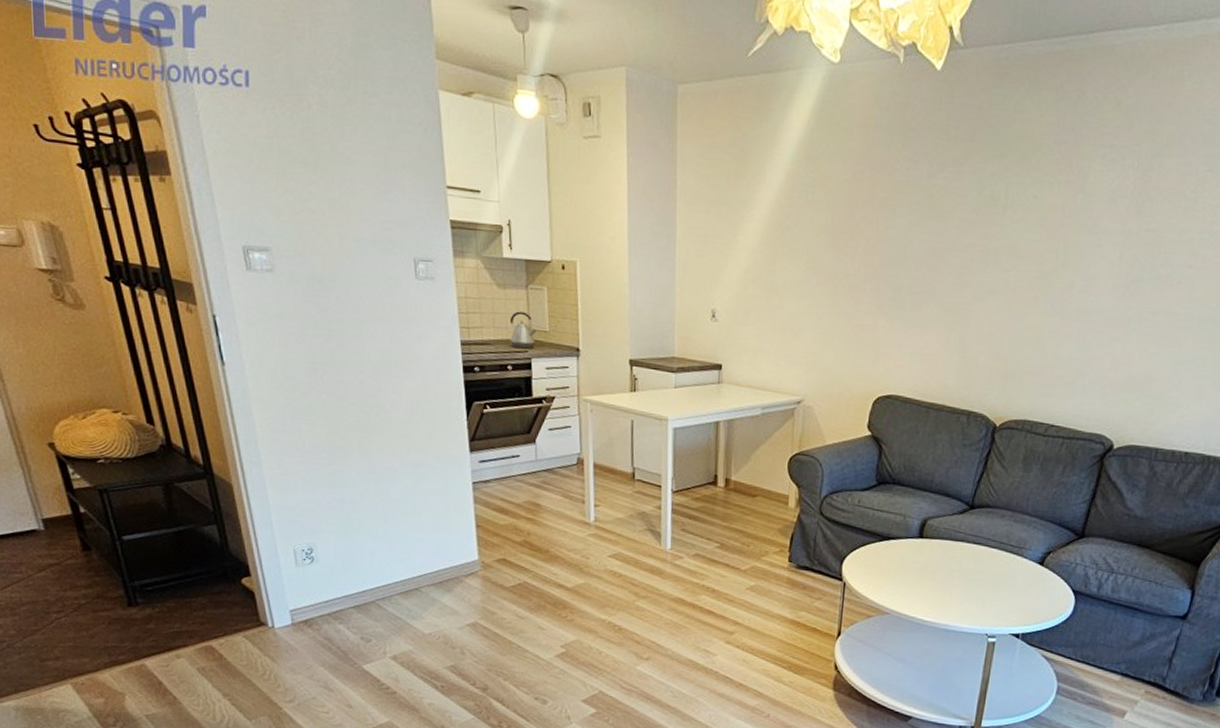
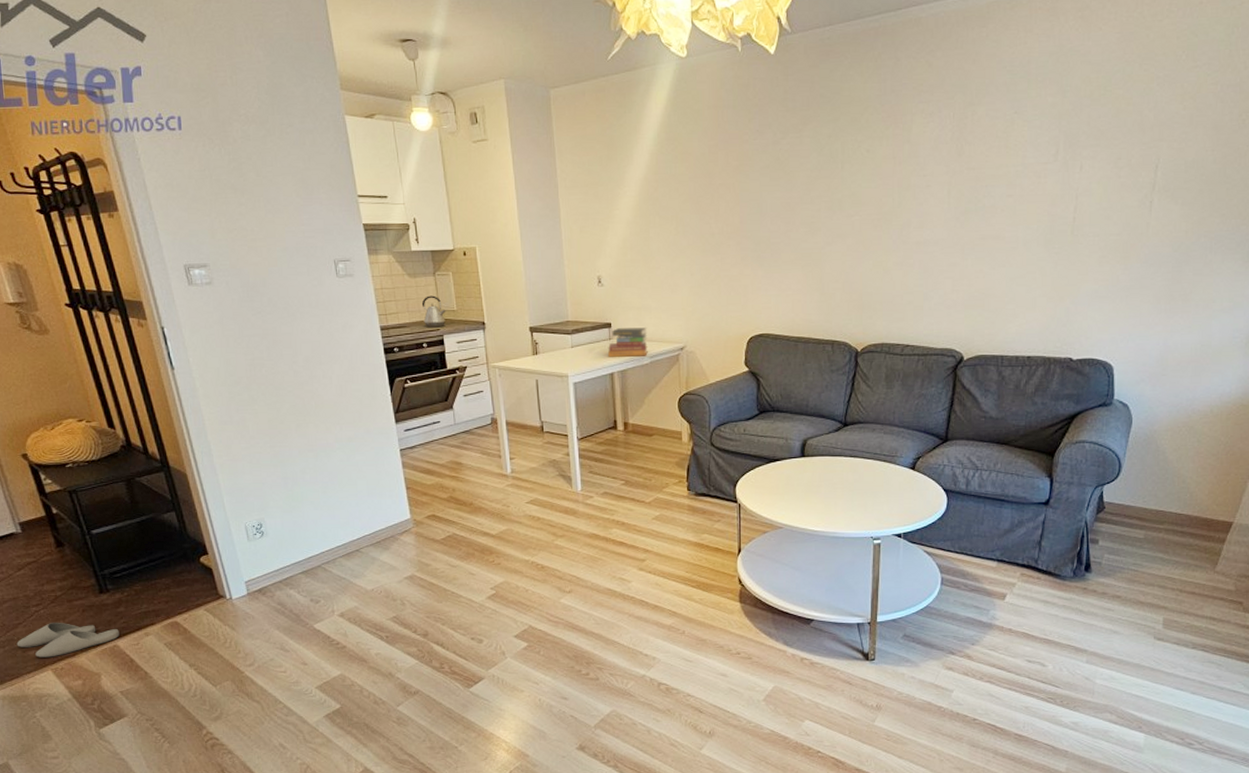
slippers: none [34,632,148,671] -> present [16,622,120,658]
books: none [715,371,762,407] -> present [608,327,648,357]

